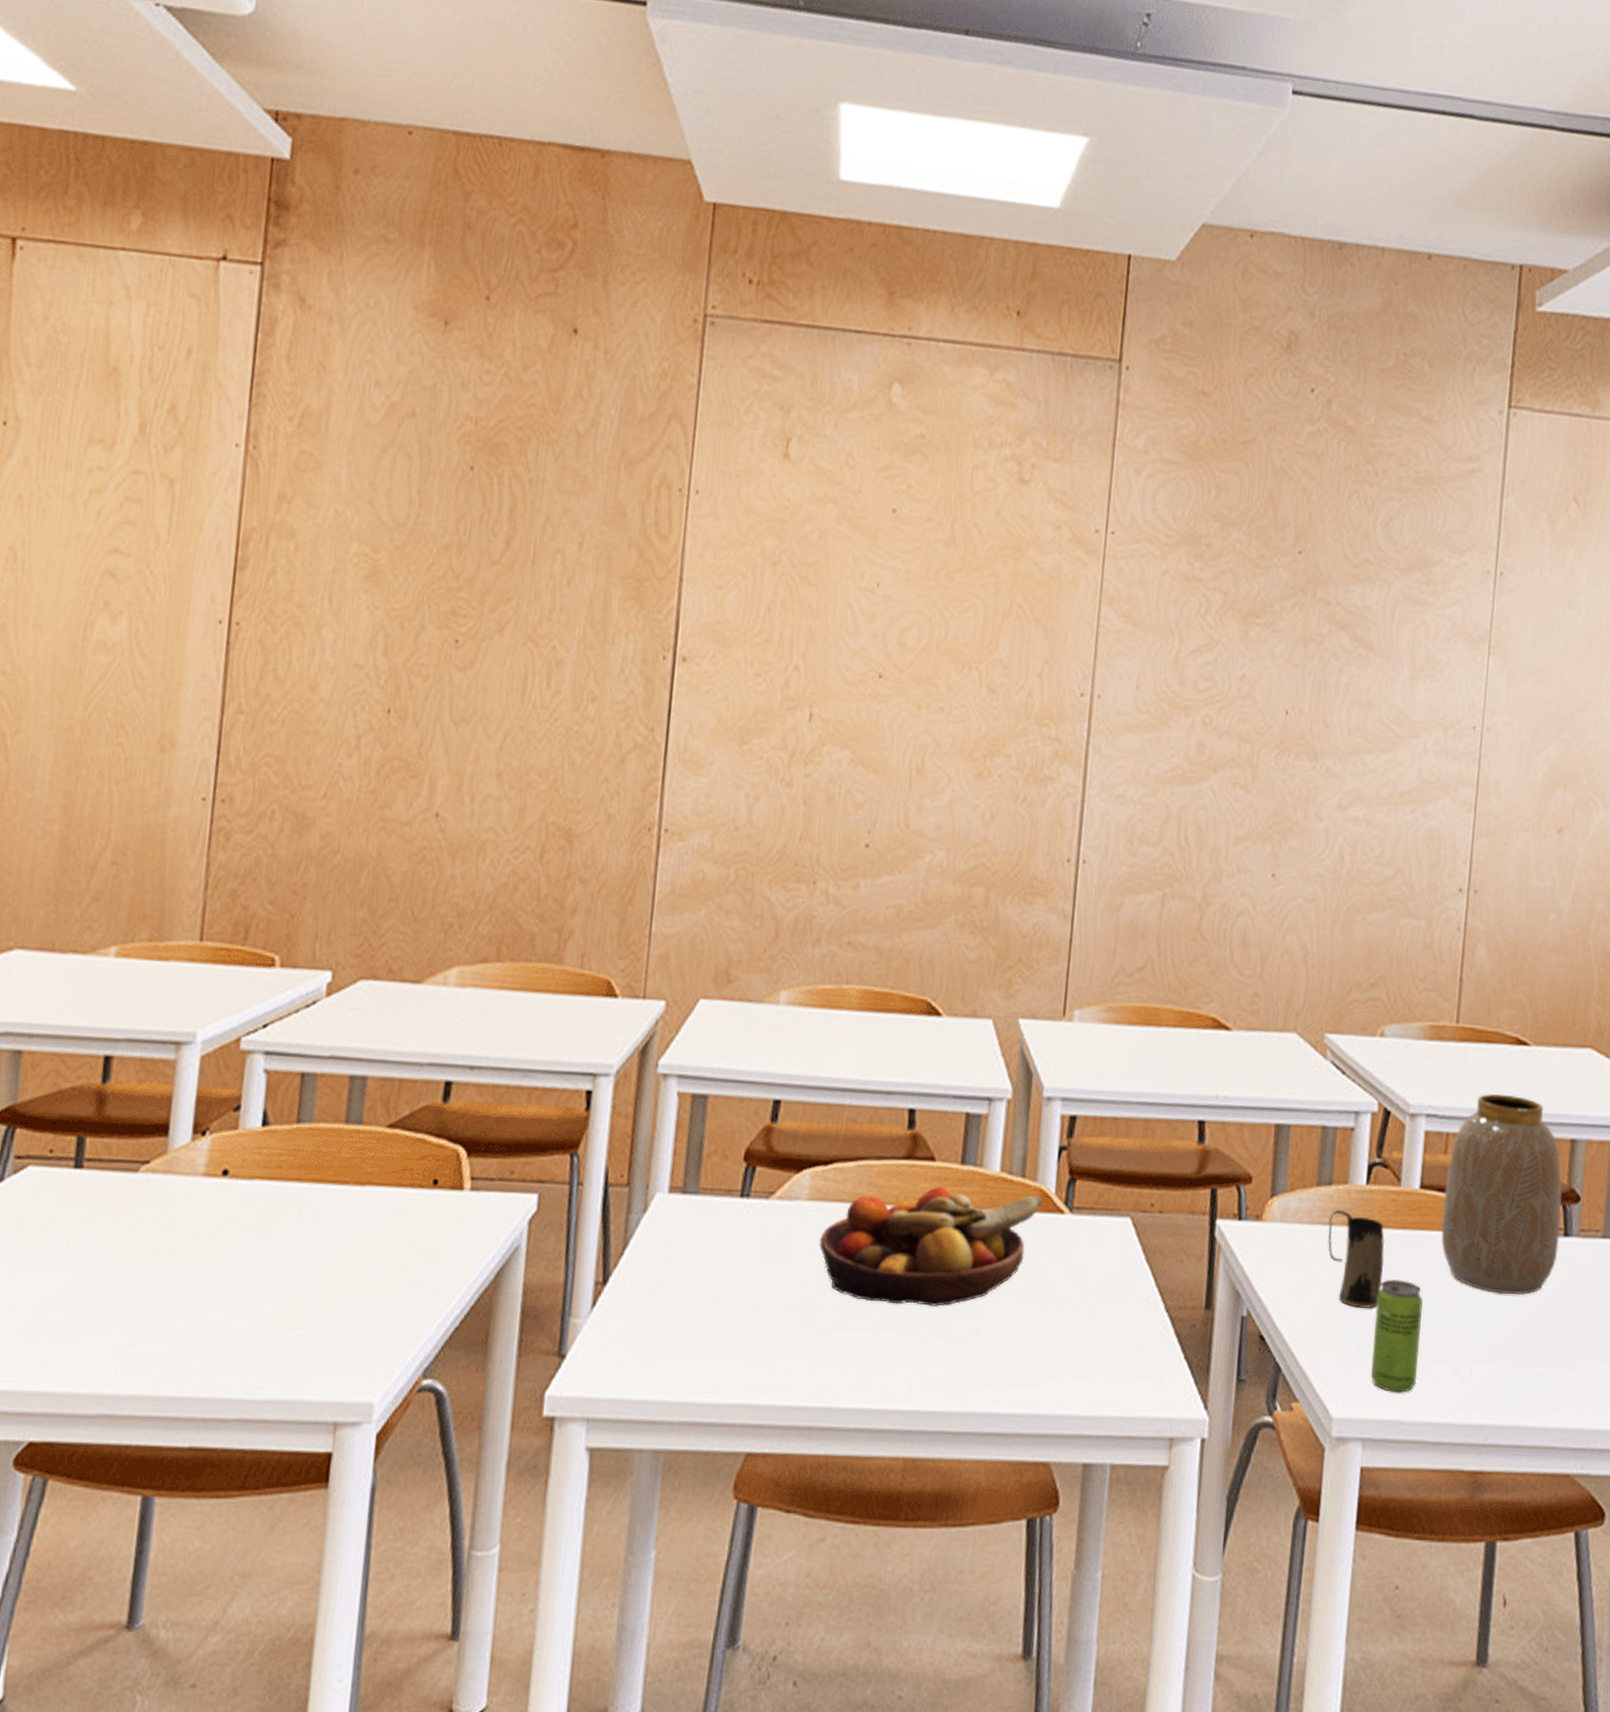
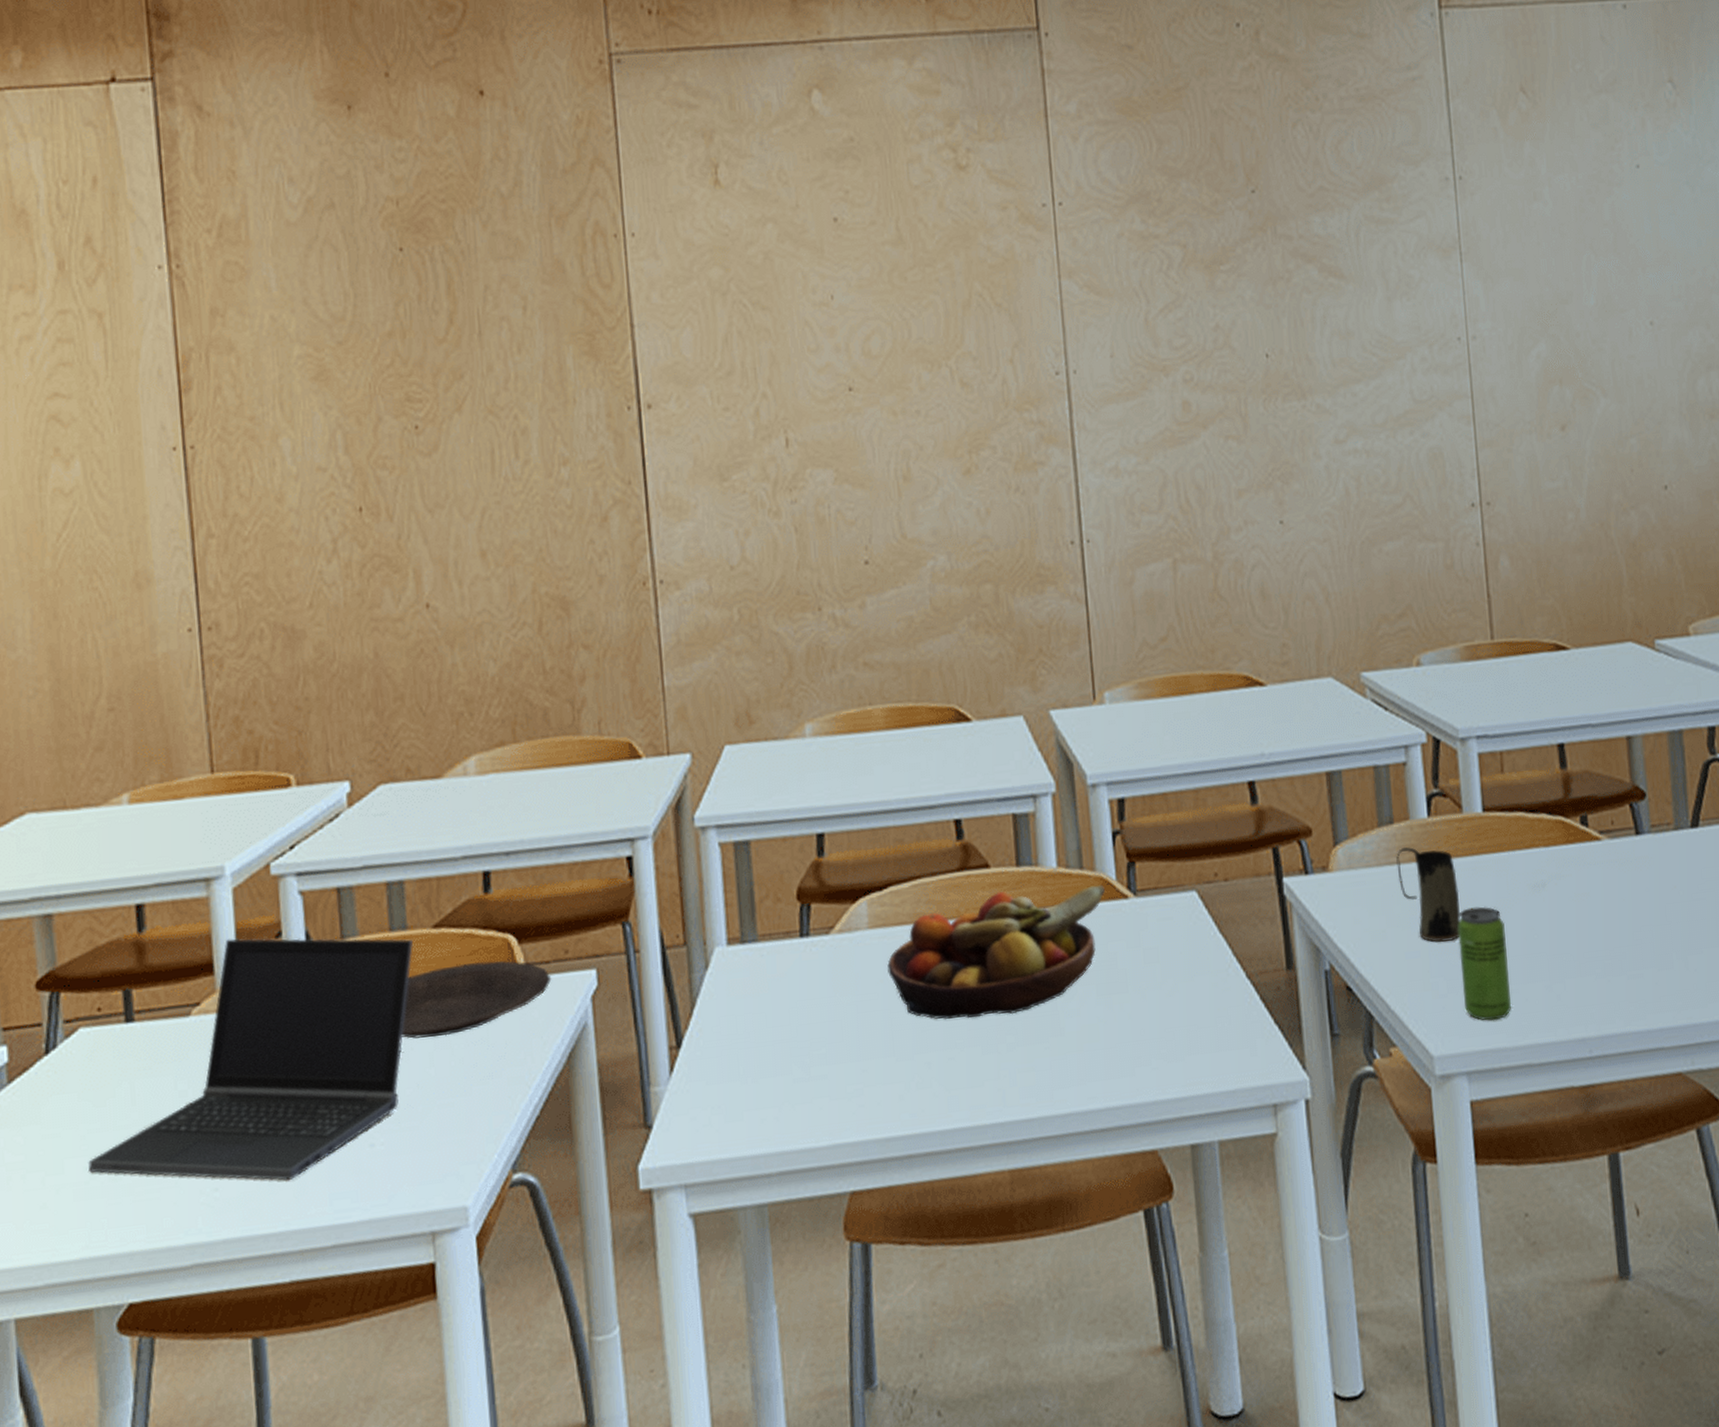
laptop computer: none [13,1104,367,1349] -> present [88,938,414,1181]
plate: none [339,1166,494,1234] -> present [401,961,552,1039]
vase: present [1441,1094,1562,1295] -> none [1507,702,1632,904]

